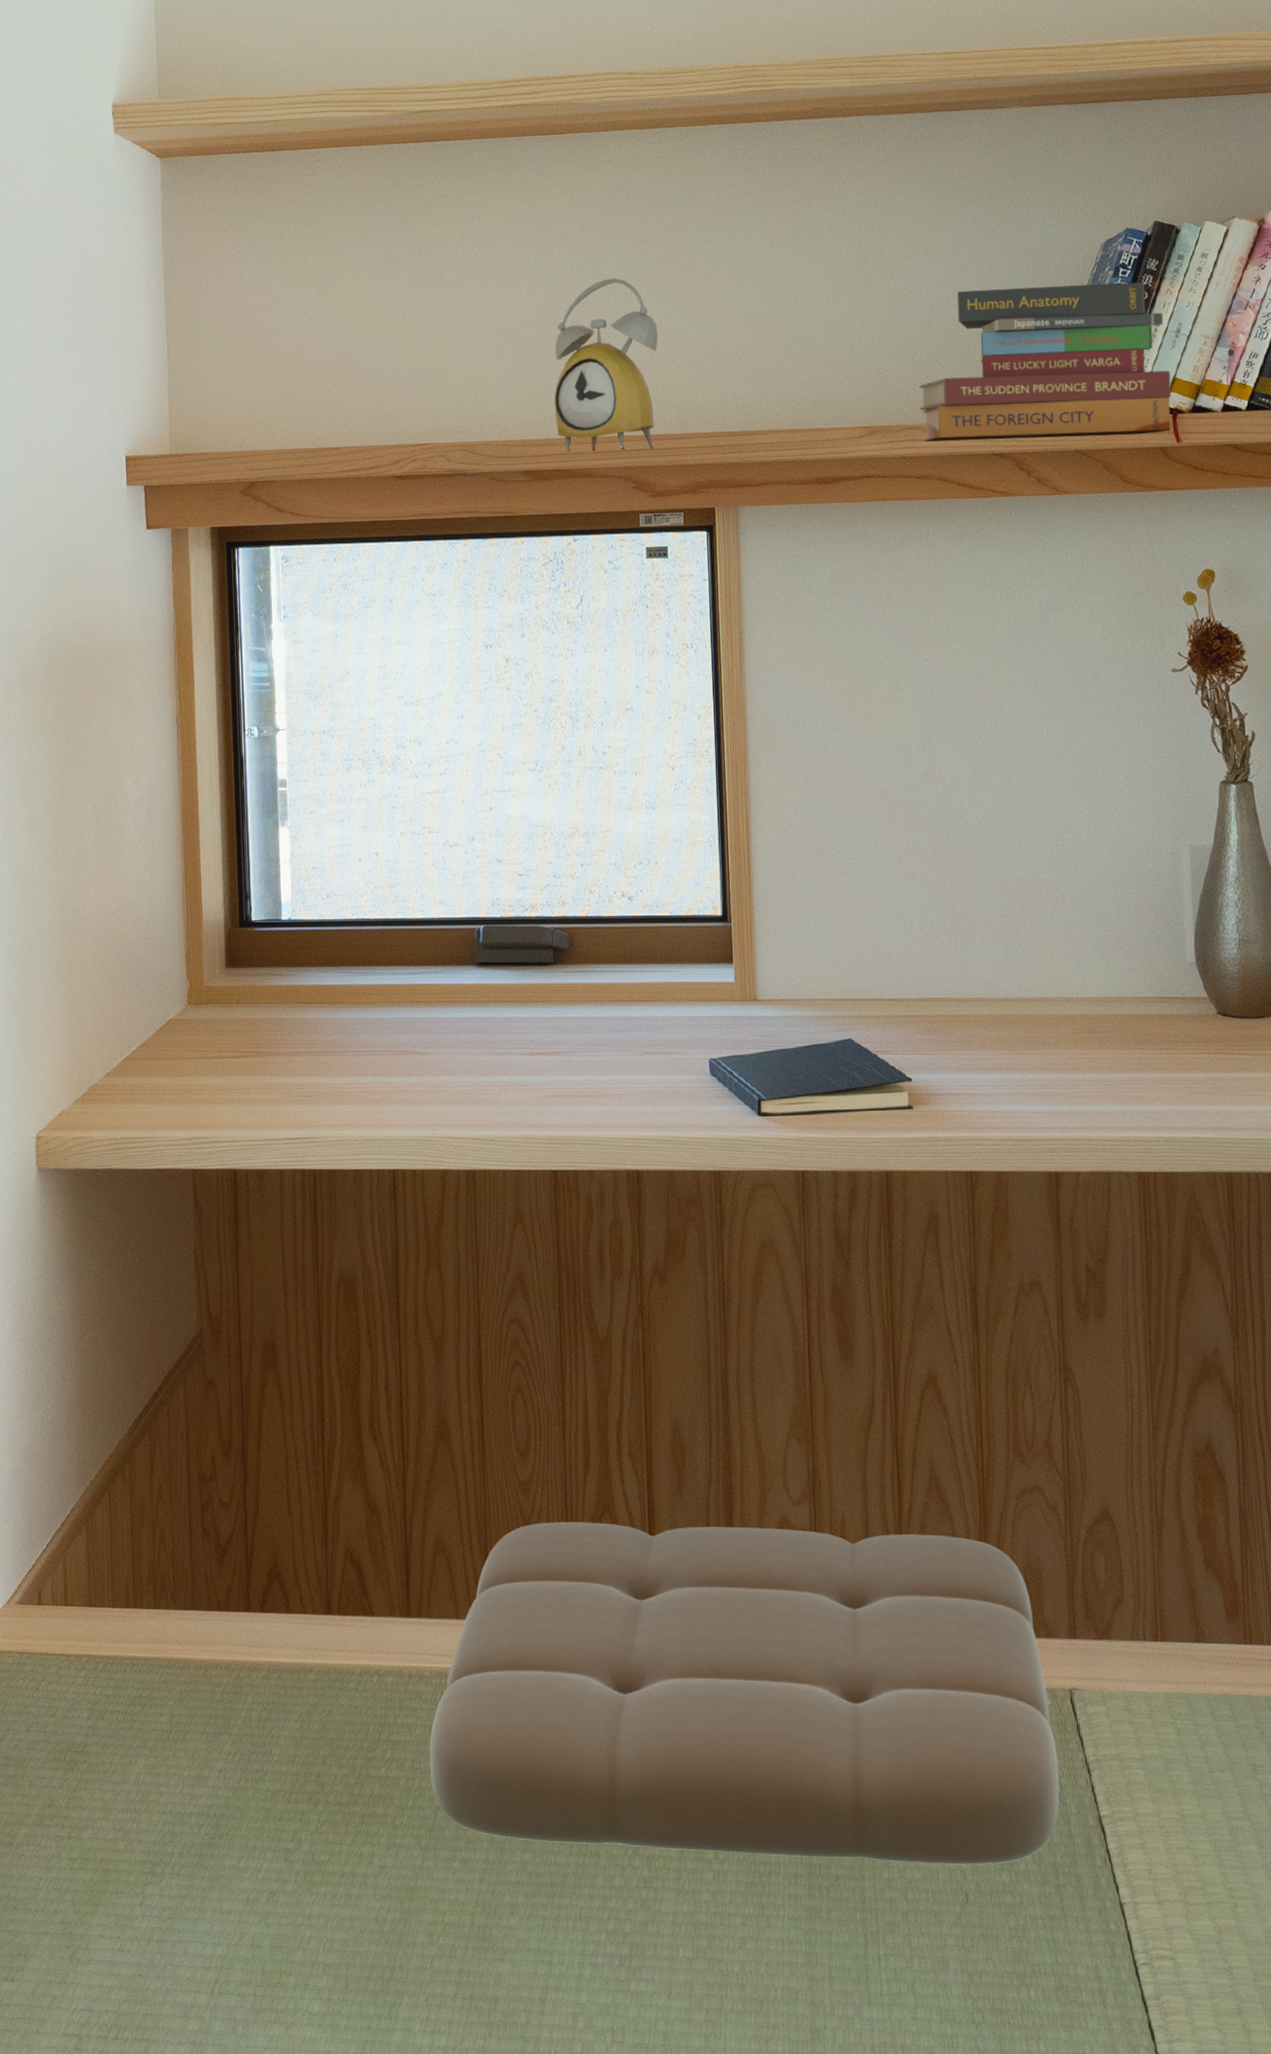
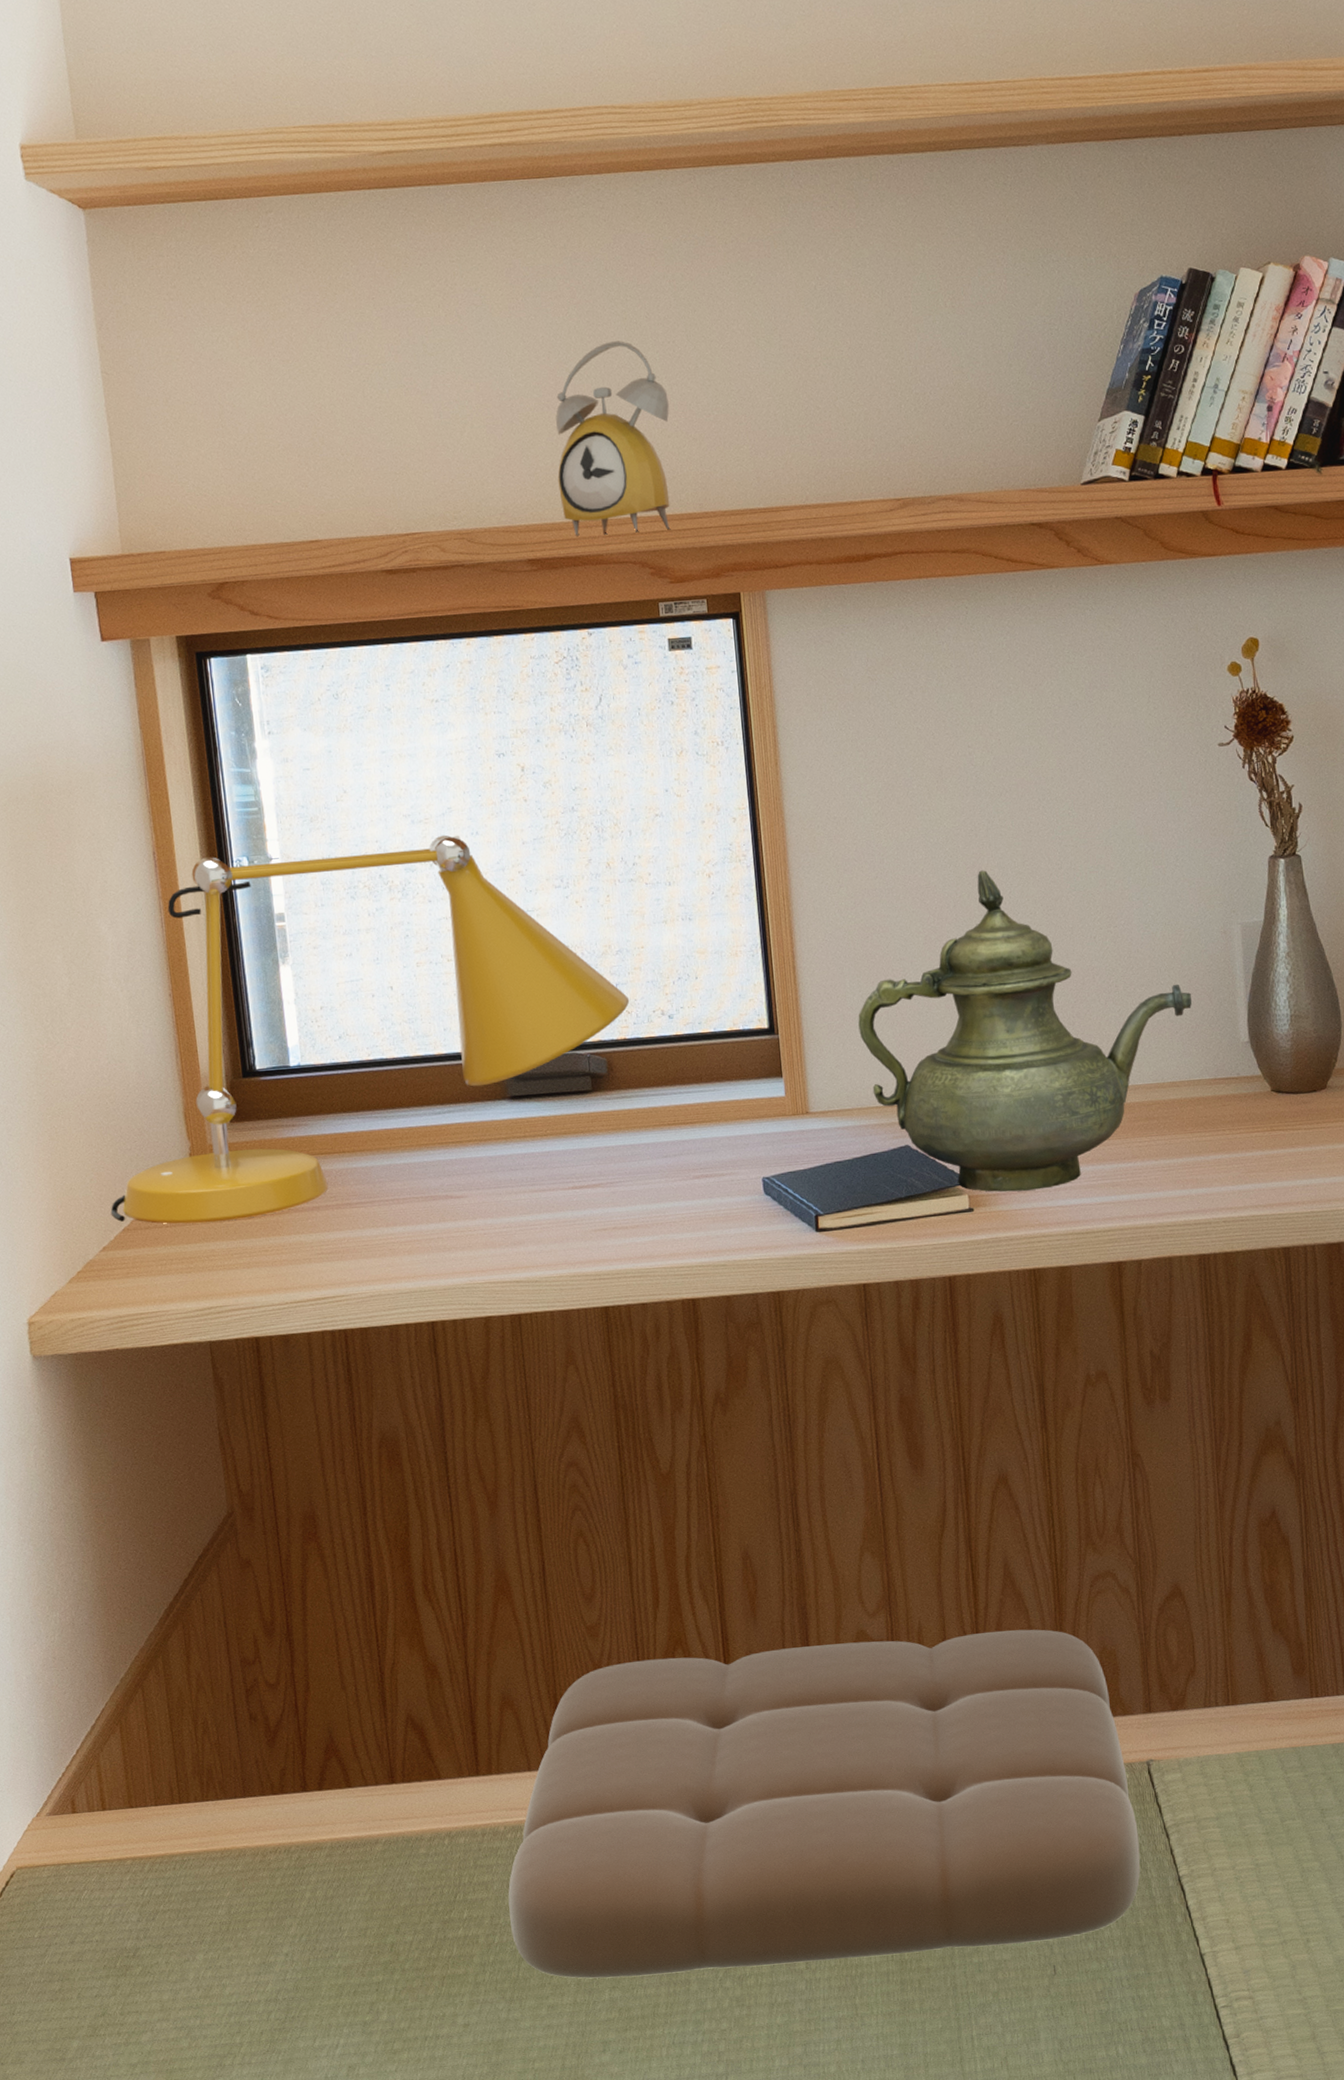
table lamp: none [115,716,593,1059] -> present [110,834,630,1224]
teapot: none [808,778,1139,1093] -> present [858,870,1192,1192]
books: present [919,282,1172,442] -> none [951,334,1211,513]

